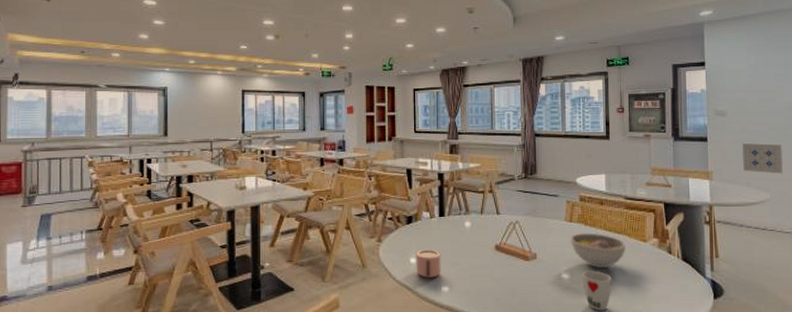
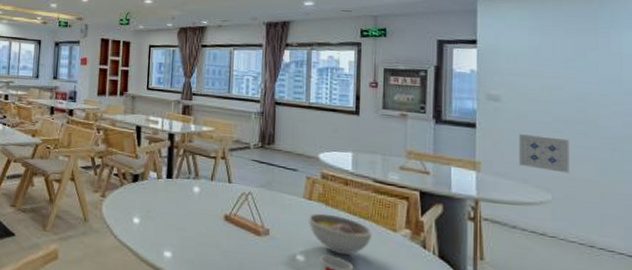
mug: present [416,250,441,278] -> none [138,210,166,241]

